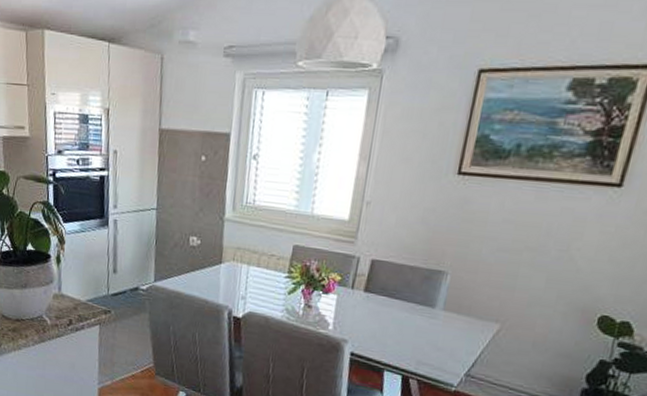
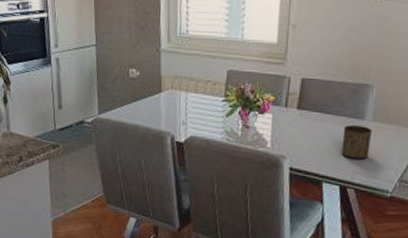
cup: none [407,312,443,350] -> present [341,125,373,160]

